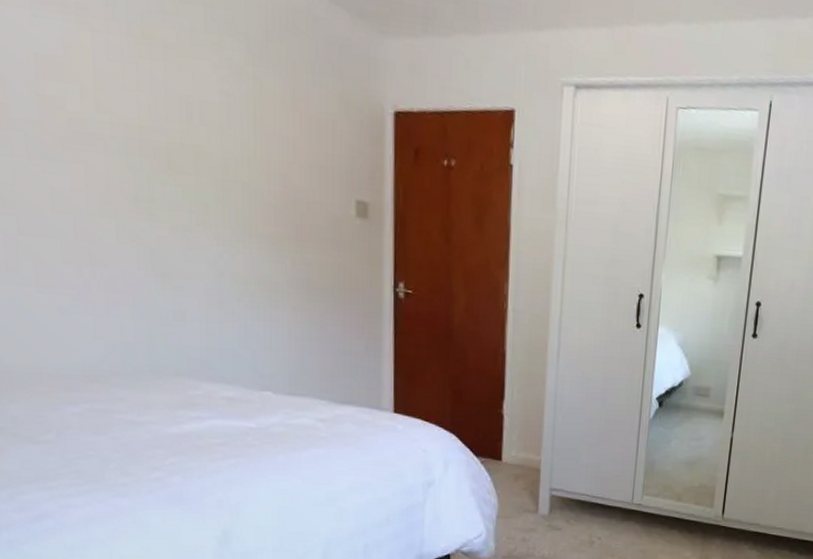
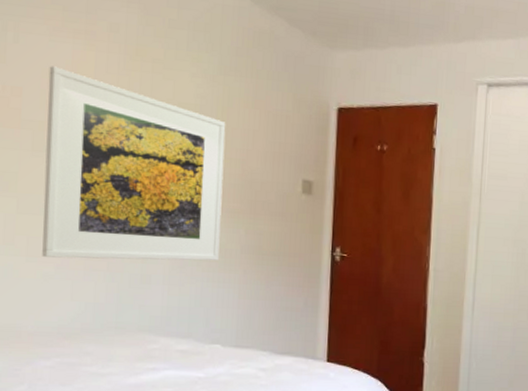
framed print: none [35,49,263,296] -> present [42,66,226,261]

